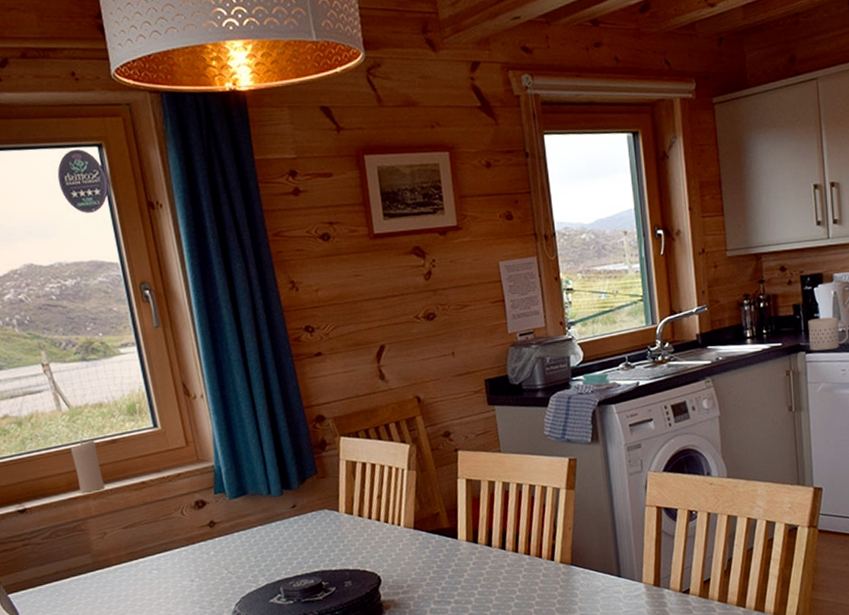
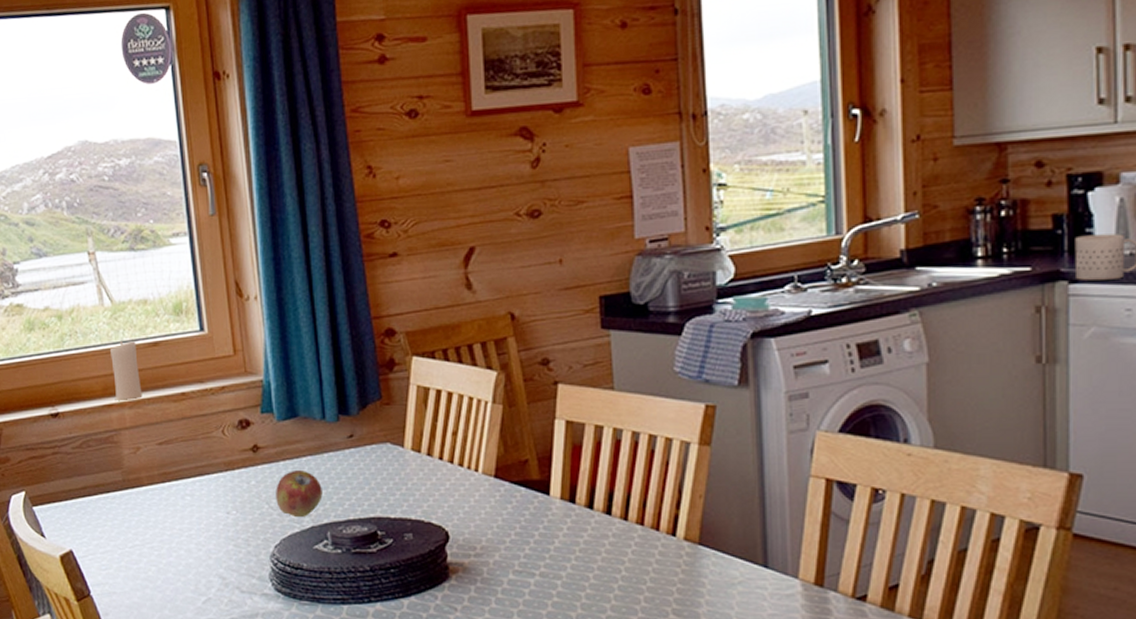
fruit: none [232,538,274,578] -> present [276,469,323,518]

